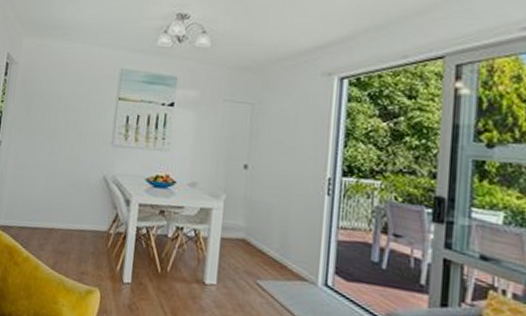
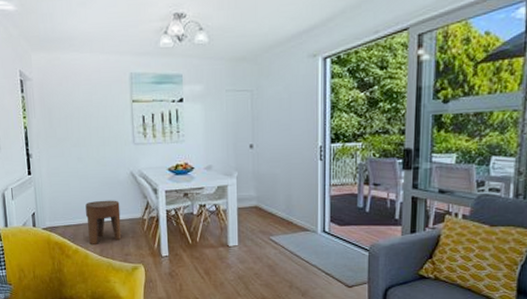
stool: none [43,203,85,255] -> present [85,200,122,244]

